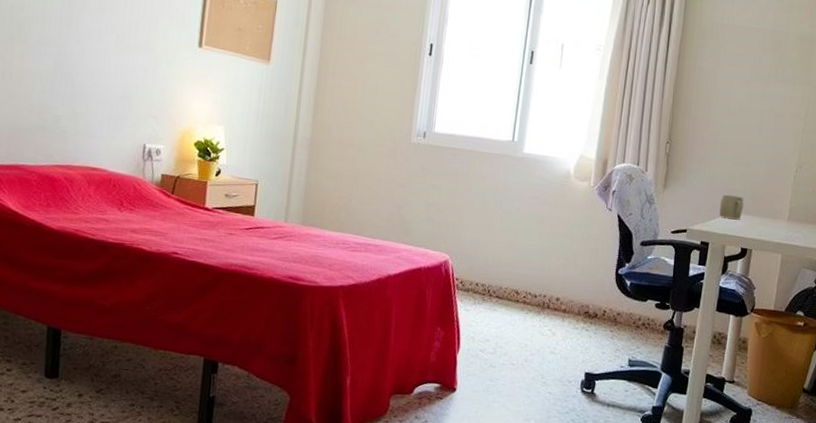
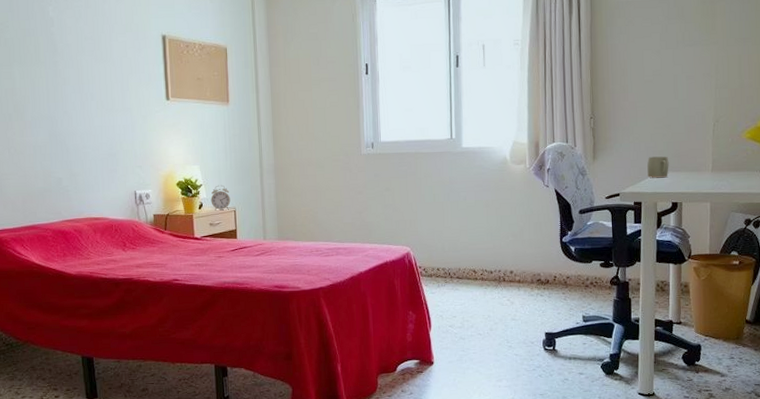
alarm clock: none [231,152,254,181] -> present [211,185,231,211]

